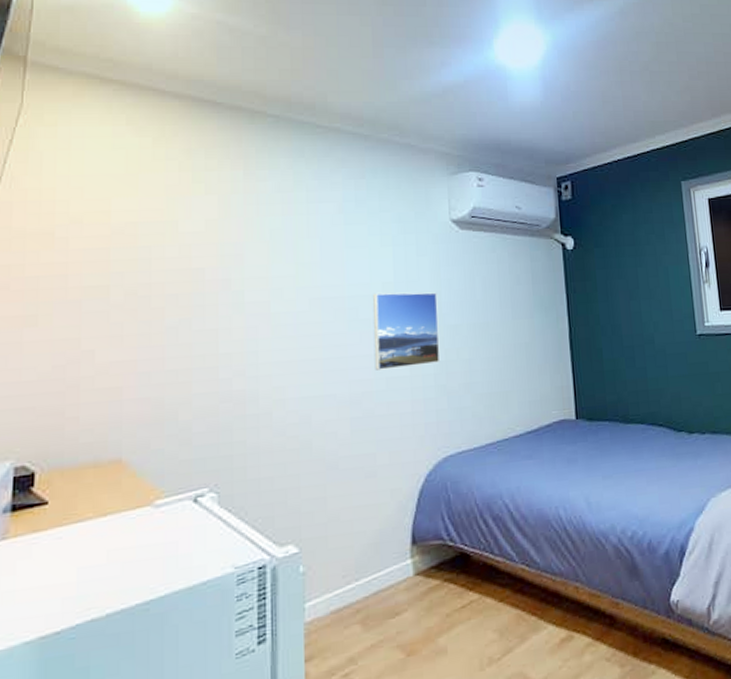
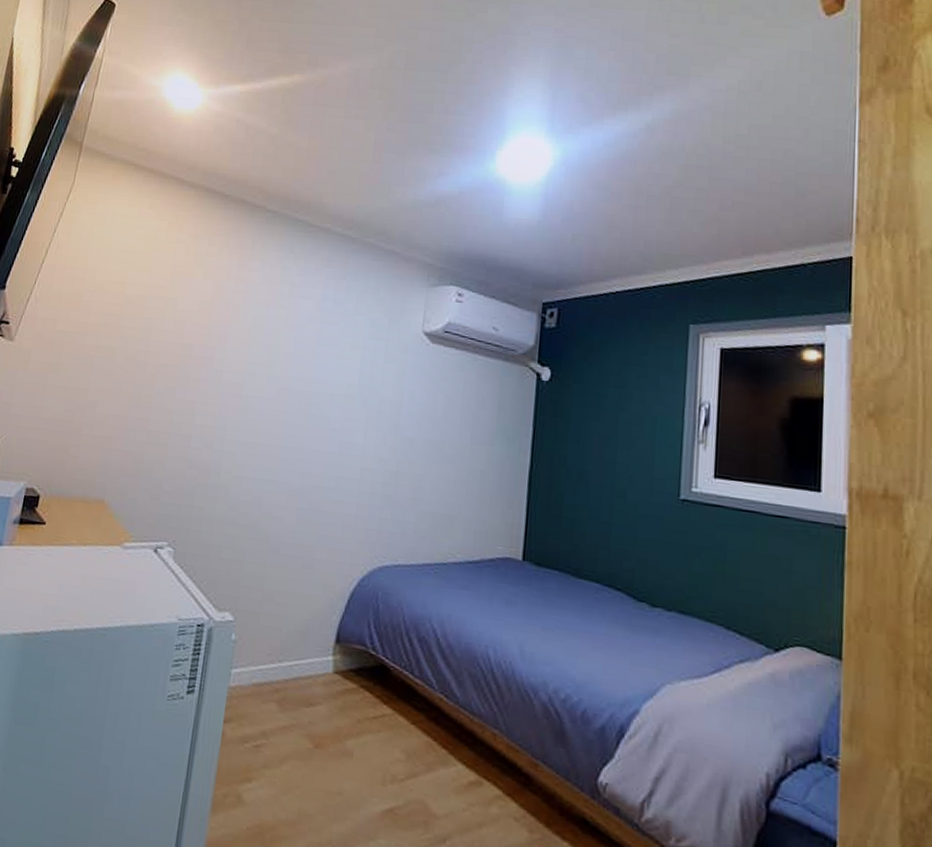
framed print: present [373,292,441,371] -> none [327,392,398,473]

